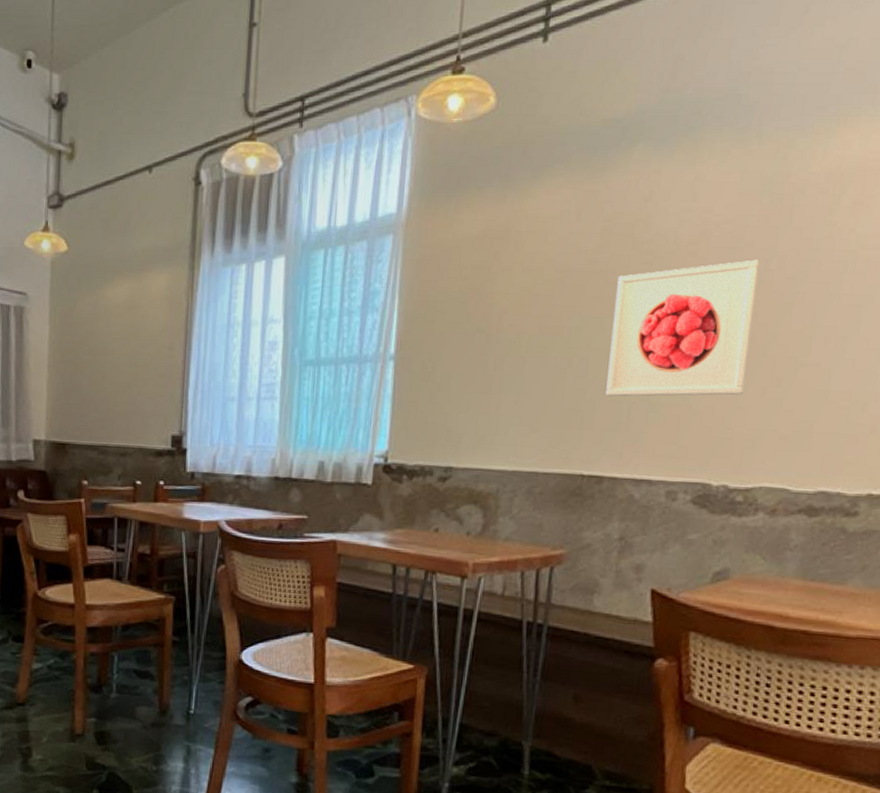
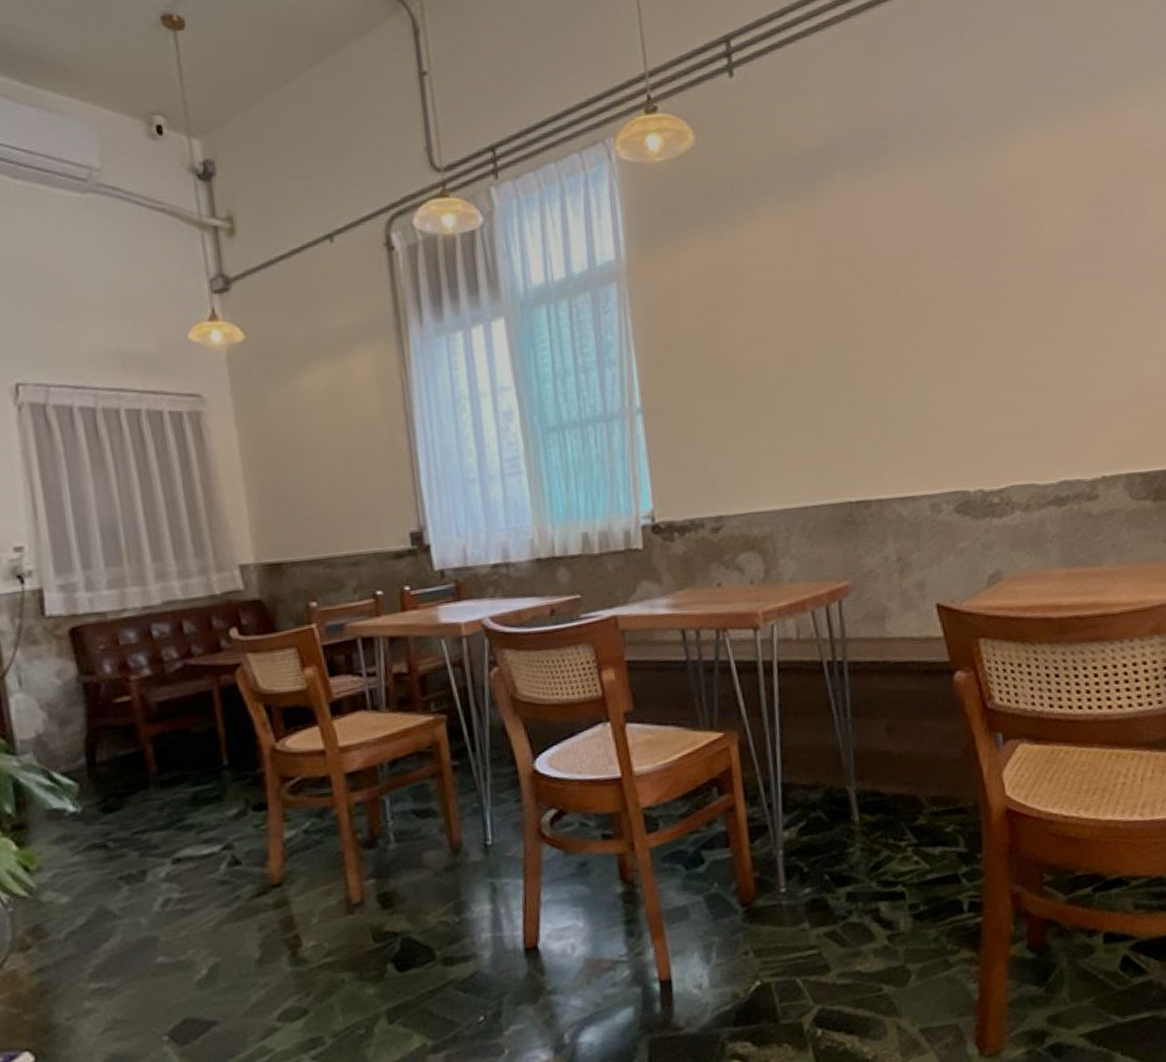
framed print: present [606,259,760,397] -> none [845,270,980,420]

